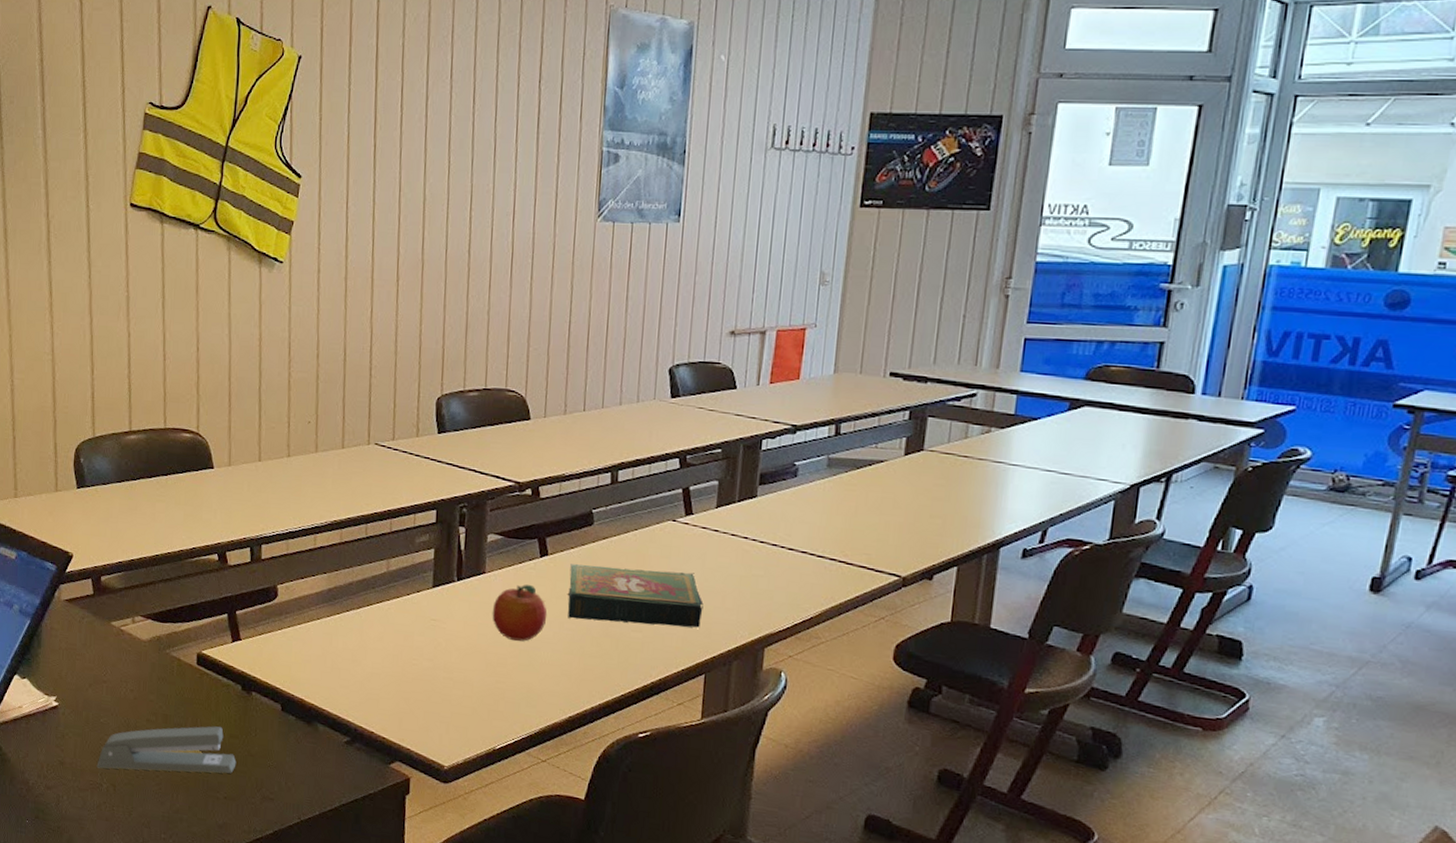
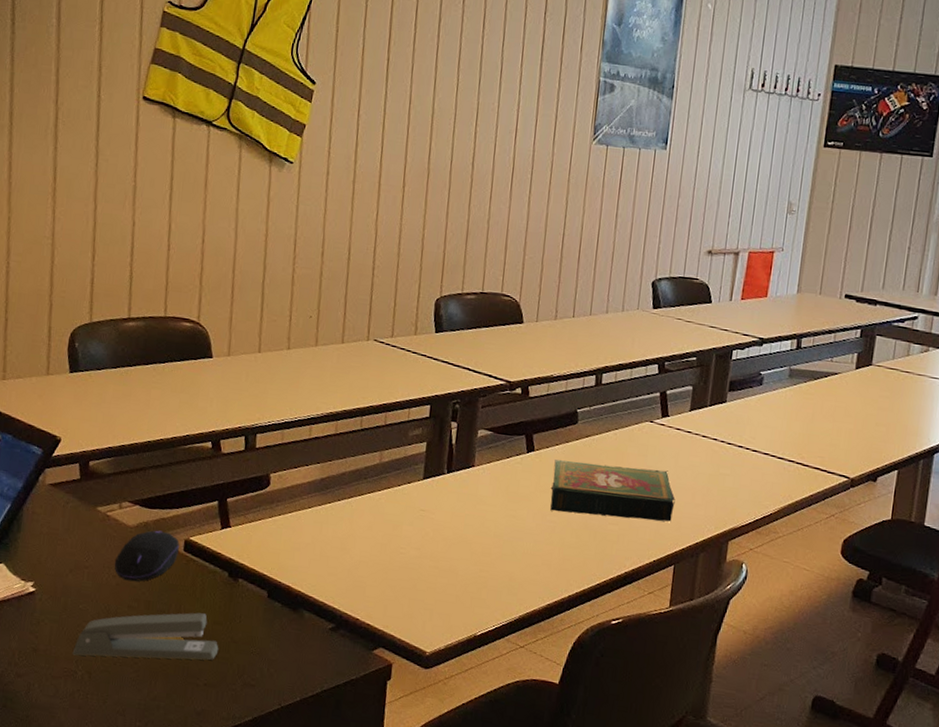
computer mouse: none [131,644,193,696] -> present [114,530,180,582]
fruit: present [492,585,548,641] -> none [479,478,531,532]

